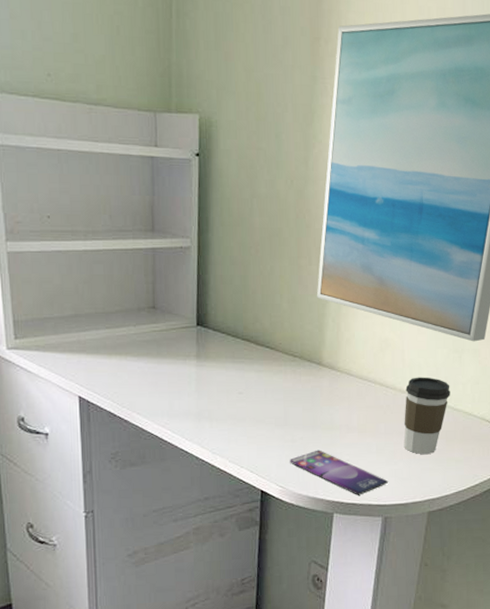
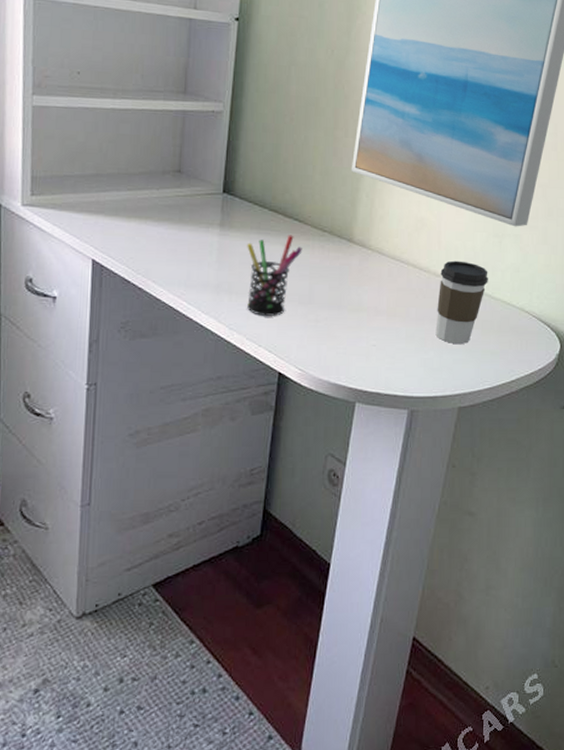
pen holder: none [223,362,276,439] -> present [247,235,302,316]
smartphone: present [290,450,388,495] -> none [312,332,416,384]

